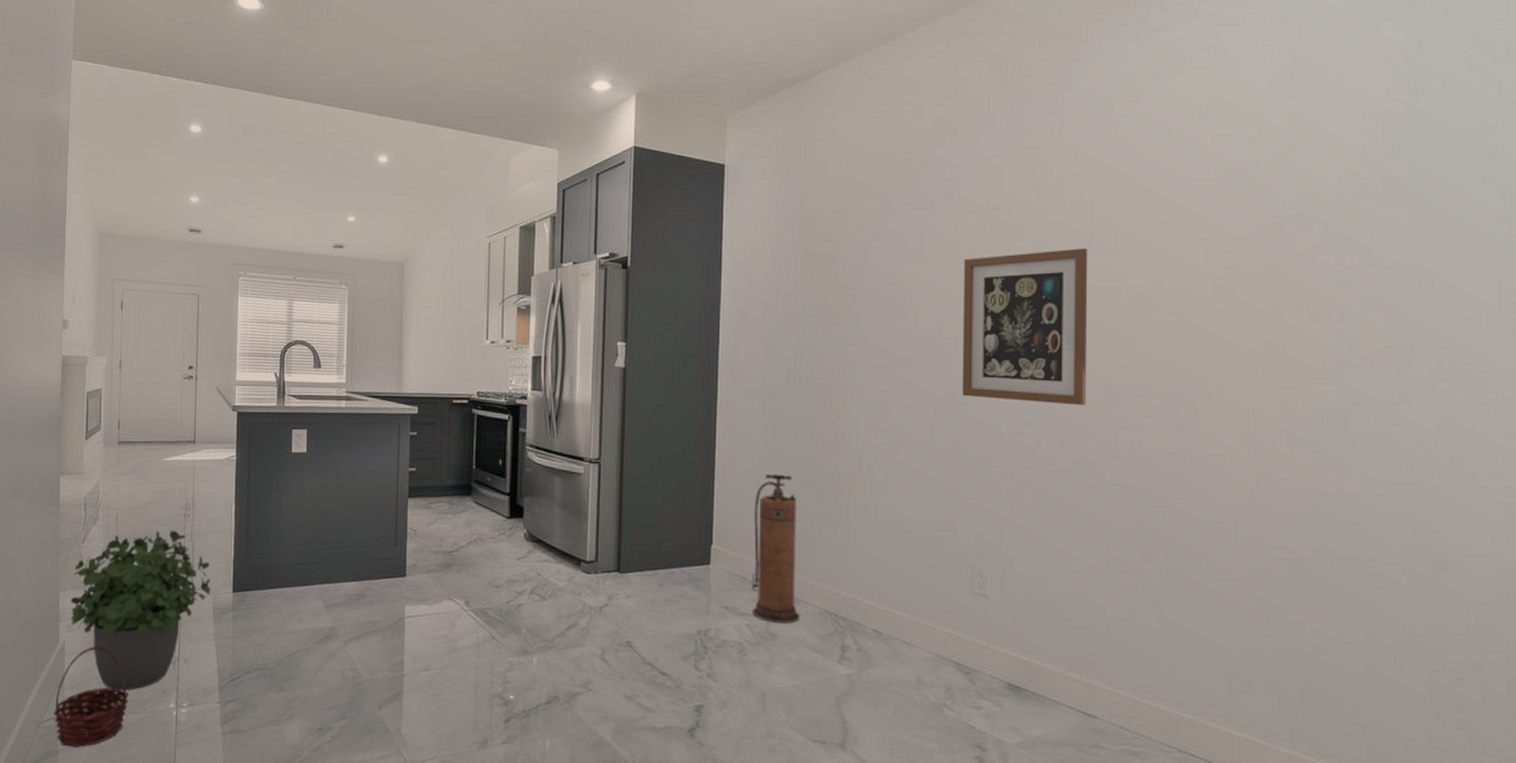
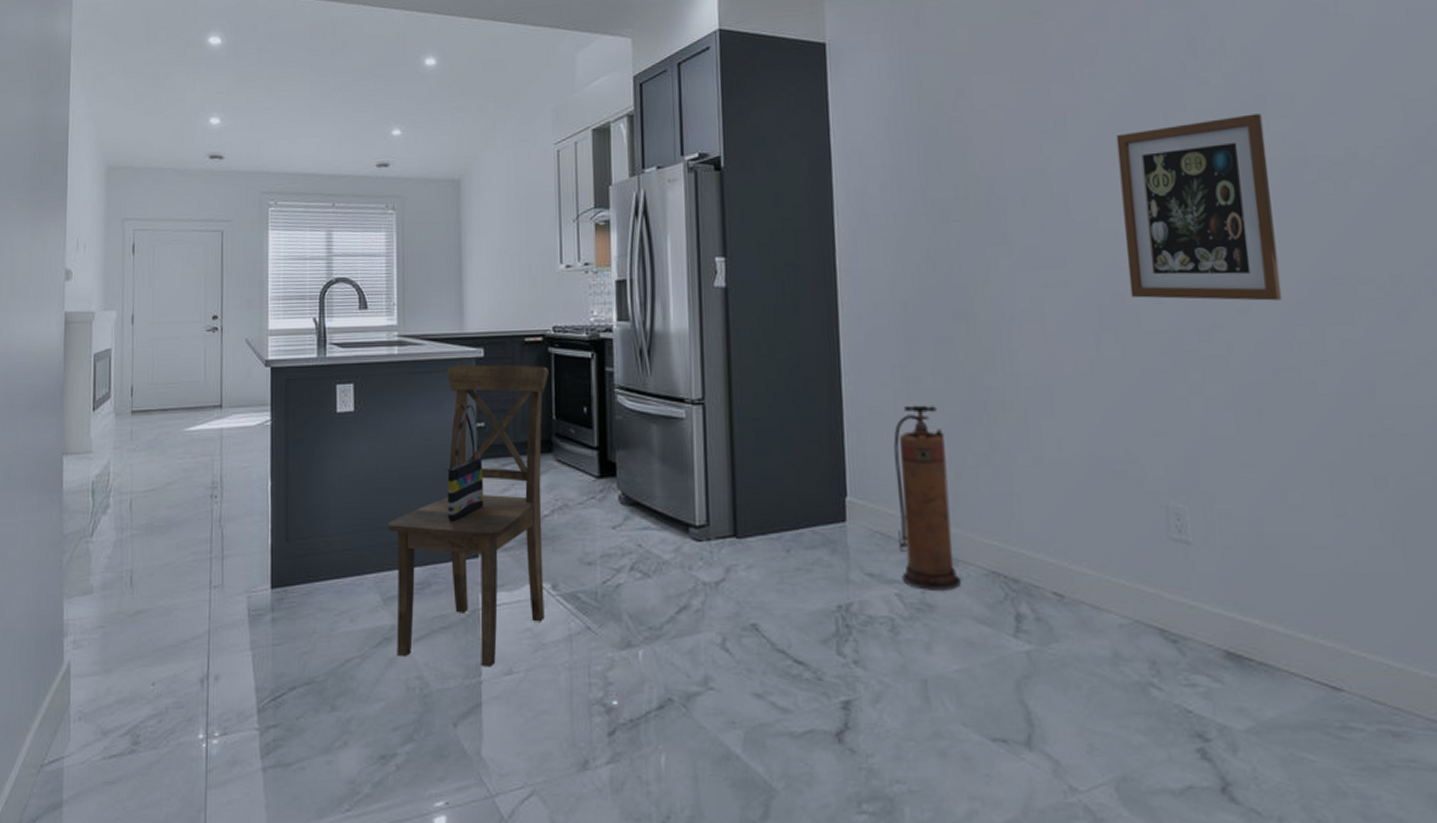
basket: present [53,646,129,748] -> none [57,665,149,797]
potted plant: present [70,530,211,690] -> none [76,515,245,719]
dining chair: none [331,419,471,664] -> present [387,364,549,667]
tote bag: none [381,452,413,547] -> present [446,404,484,522]

